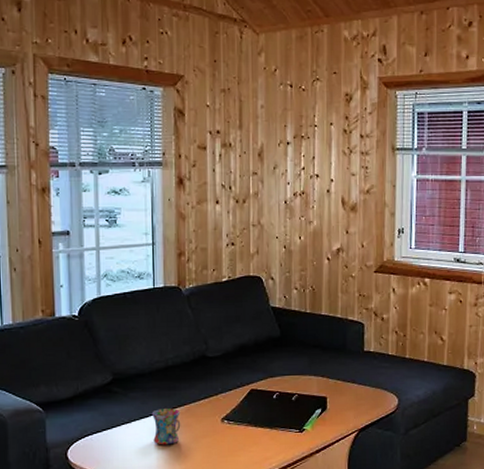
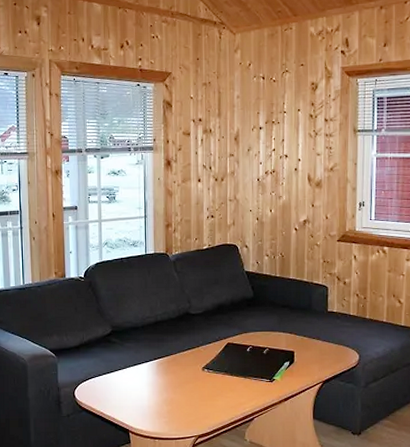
mug: present [151,408,181,445] -> none [143,357,168,389]

